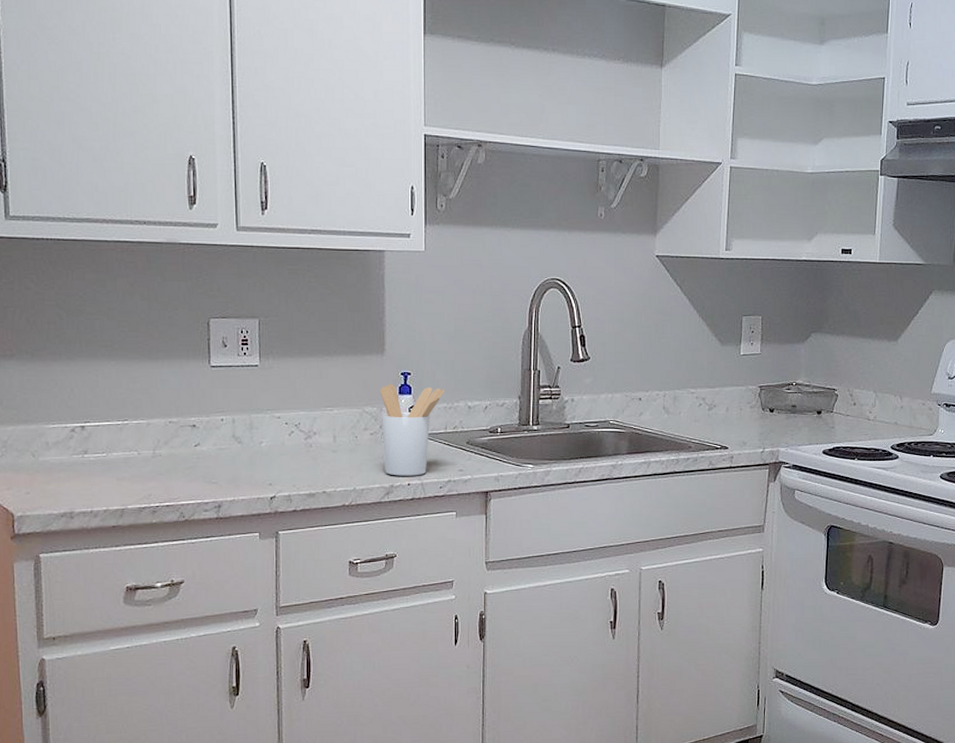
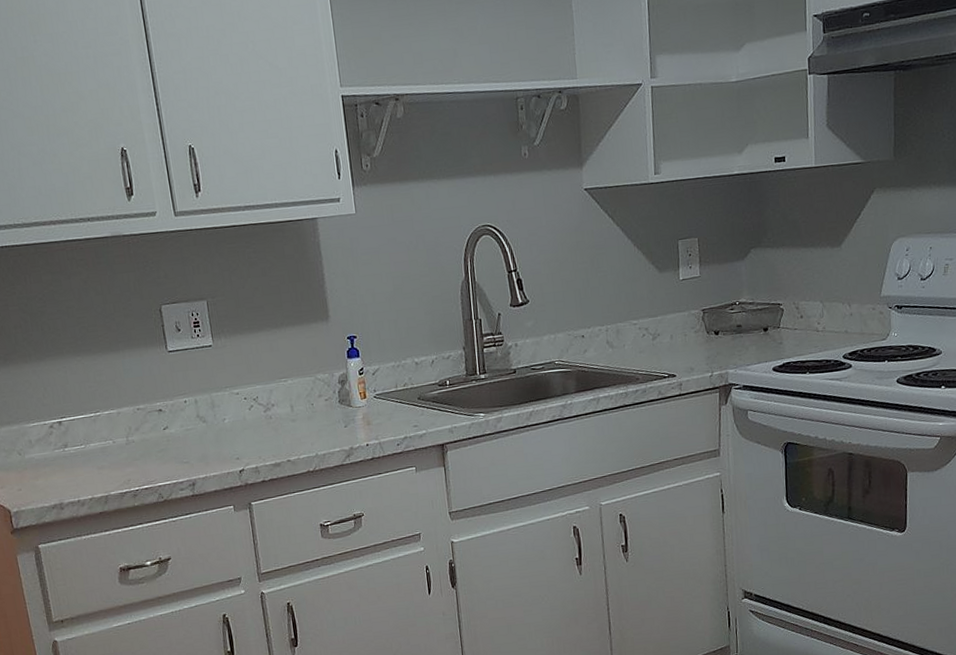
utensil holder: present [380,384,445,476] -> none [329,347,392,438]

